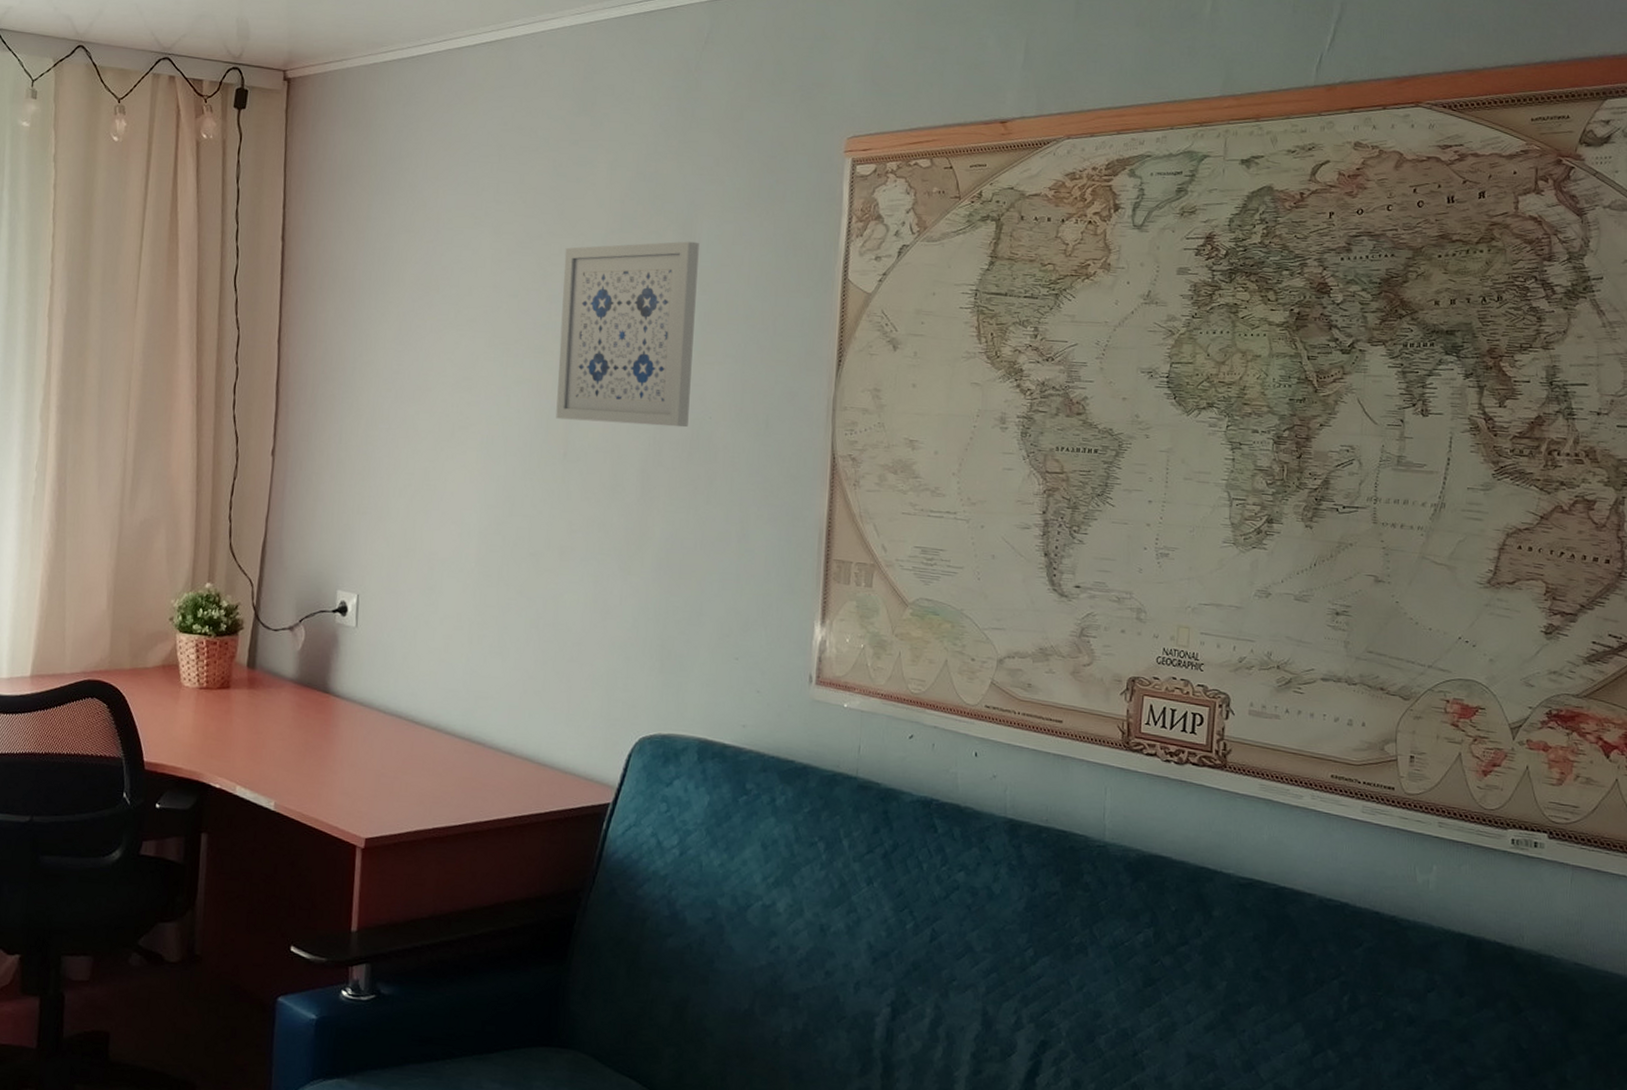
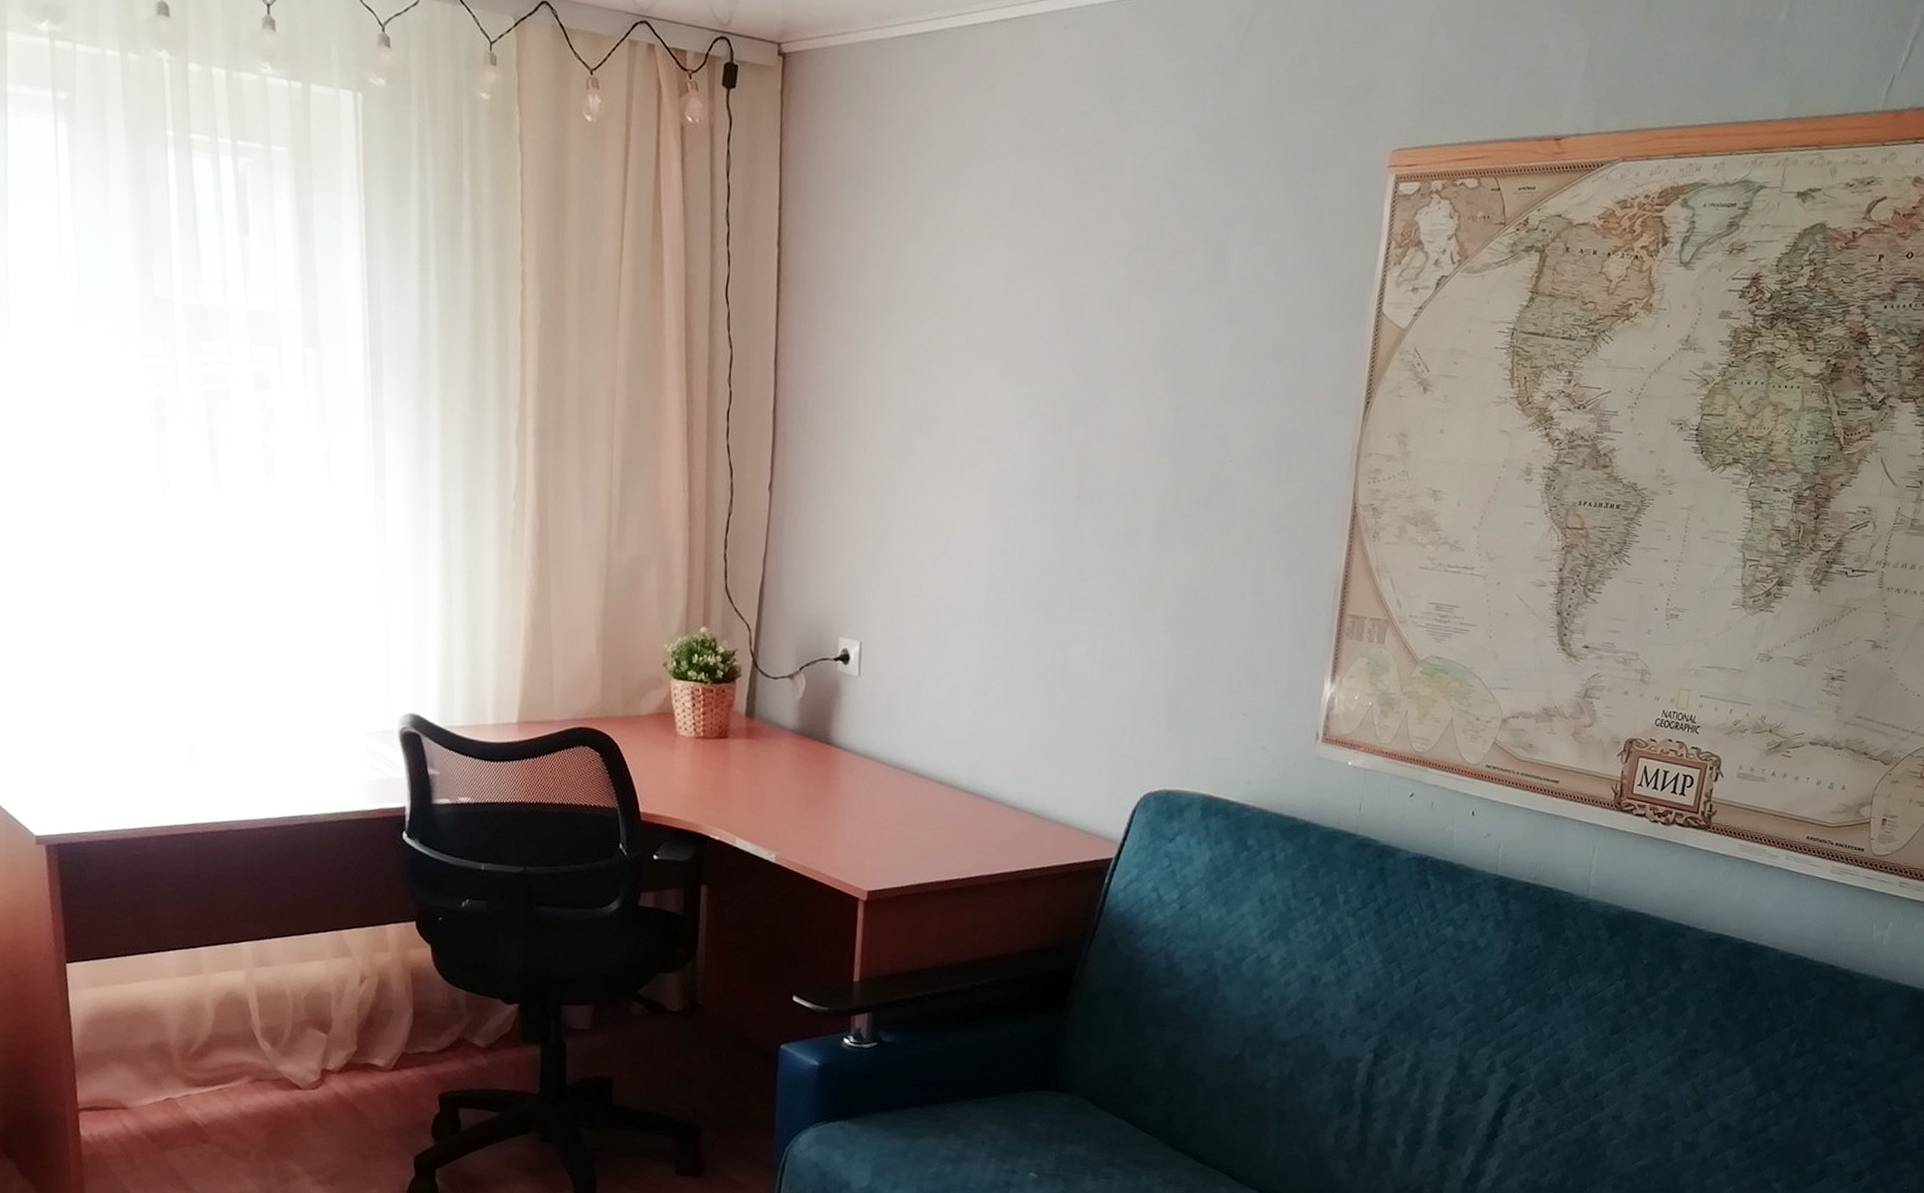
wall art: present [556,241,699,428] -> none [1070,263,1229,471]

